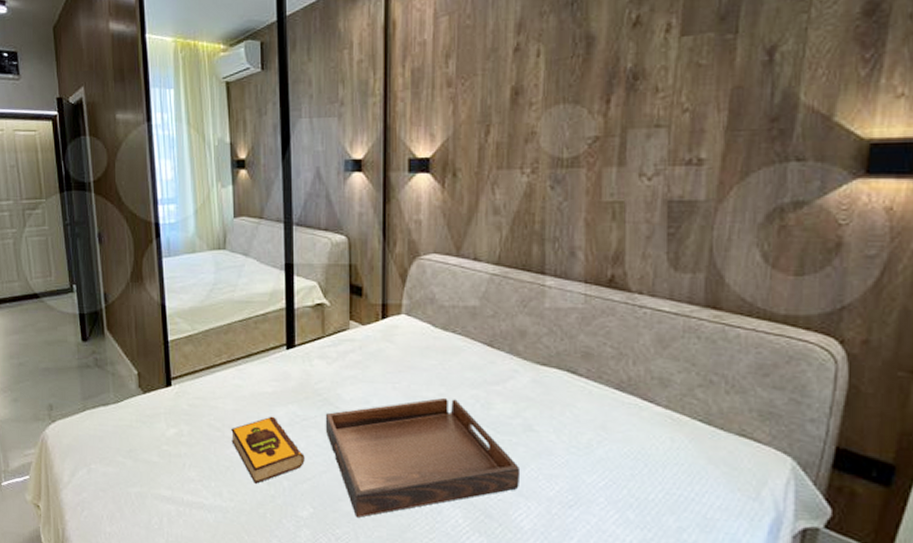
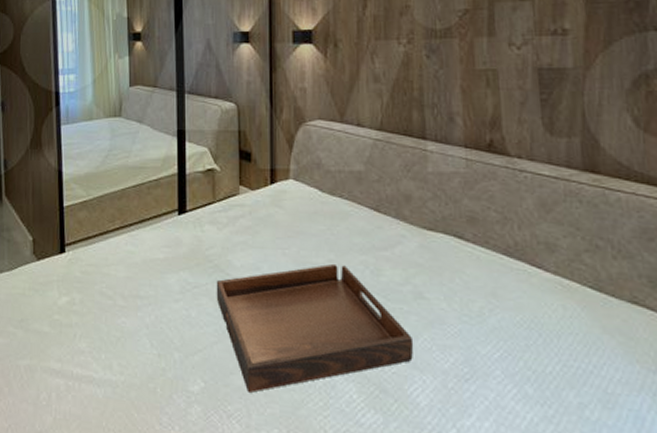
hardback book: present [231,416,305,484] -> none [123,283,196,356]

